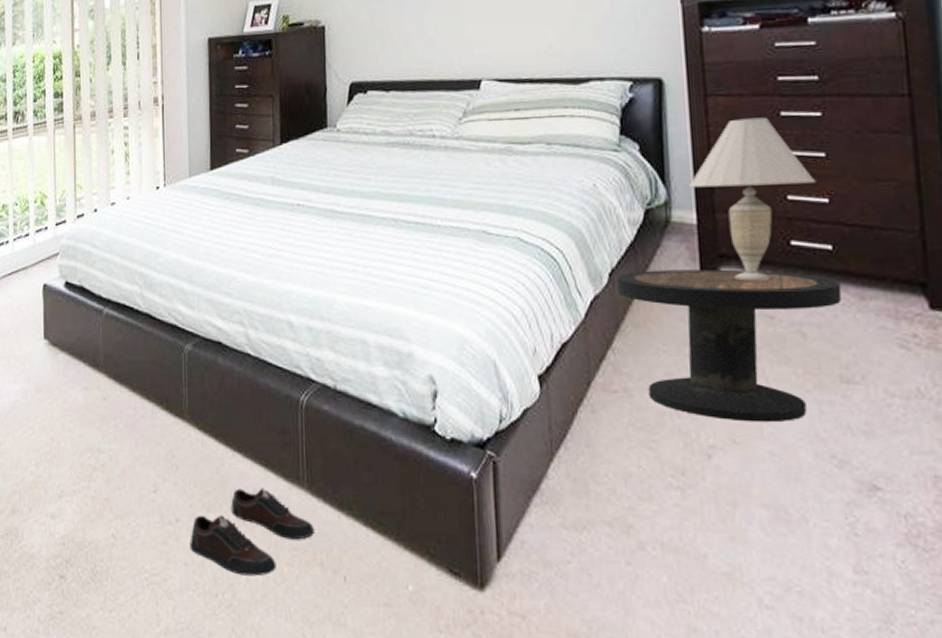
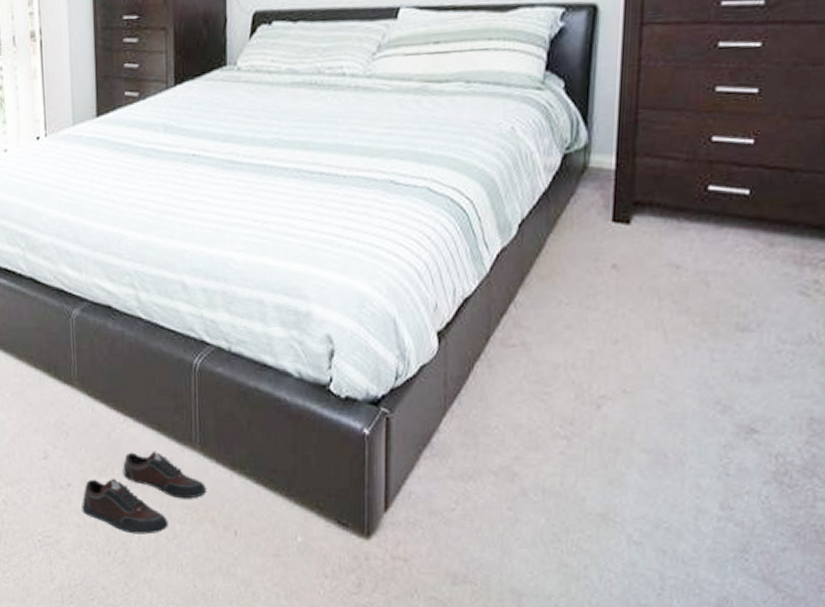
side table: present [616,269,842,423] -> none [525,217,752,372]
table lamp: present [688,117,816,281] -> none [611,48,744,229]

